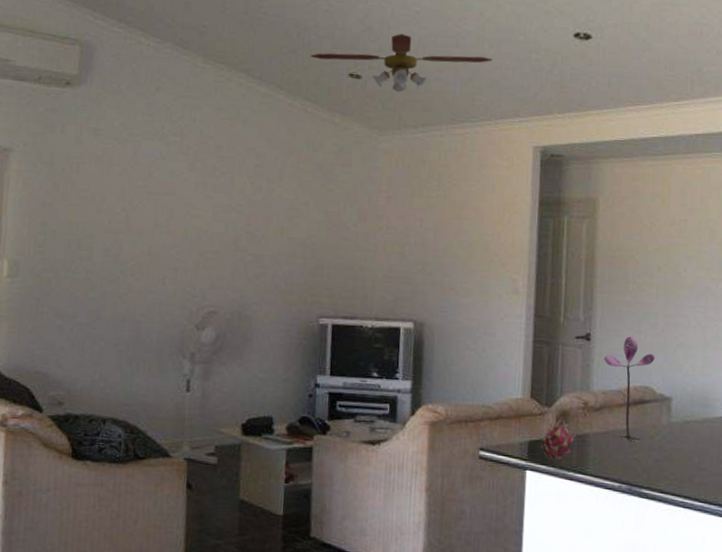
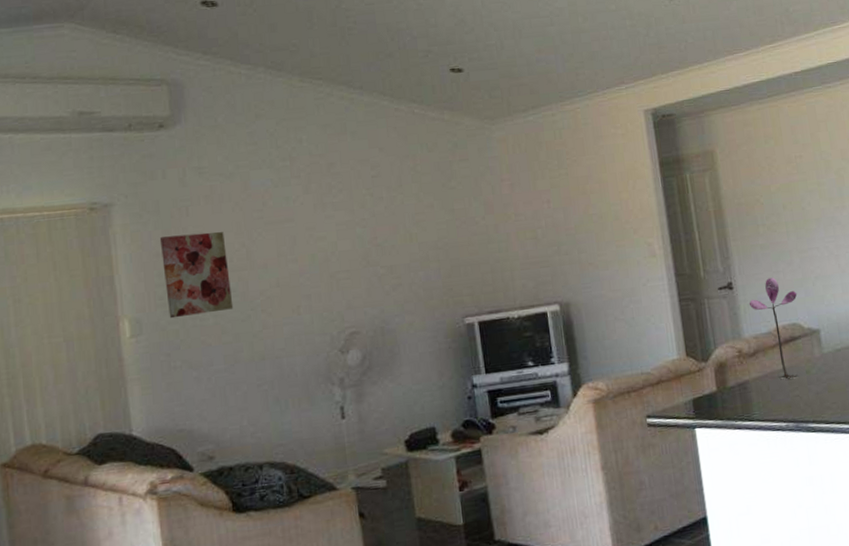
wall art: none [45,188,108,268] -> present [159,231,234,319]
ceiling fan: present [310,34,492,93] -> none [408,21,589,80]
fruit: present [540,415,576,461] -> none [704,368,737,414]

